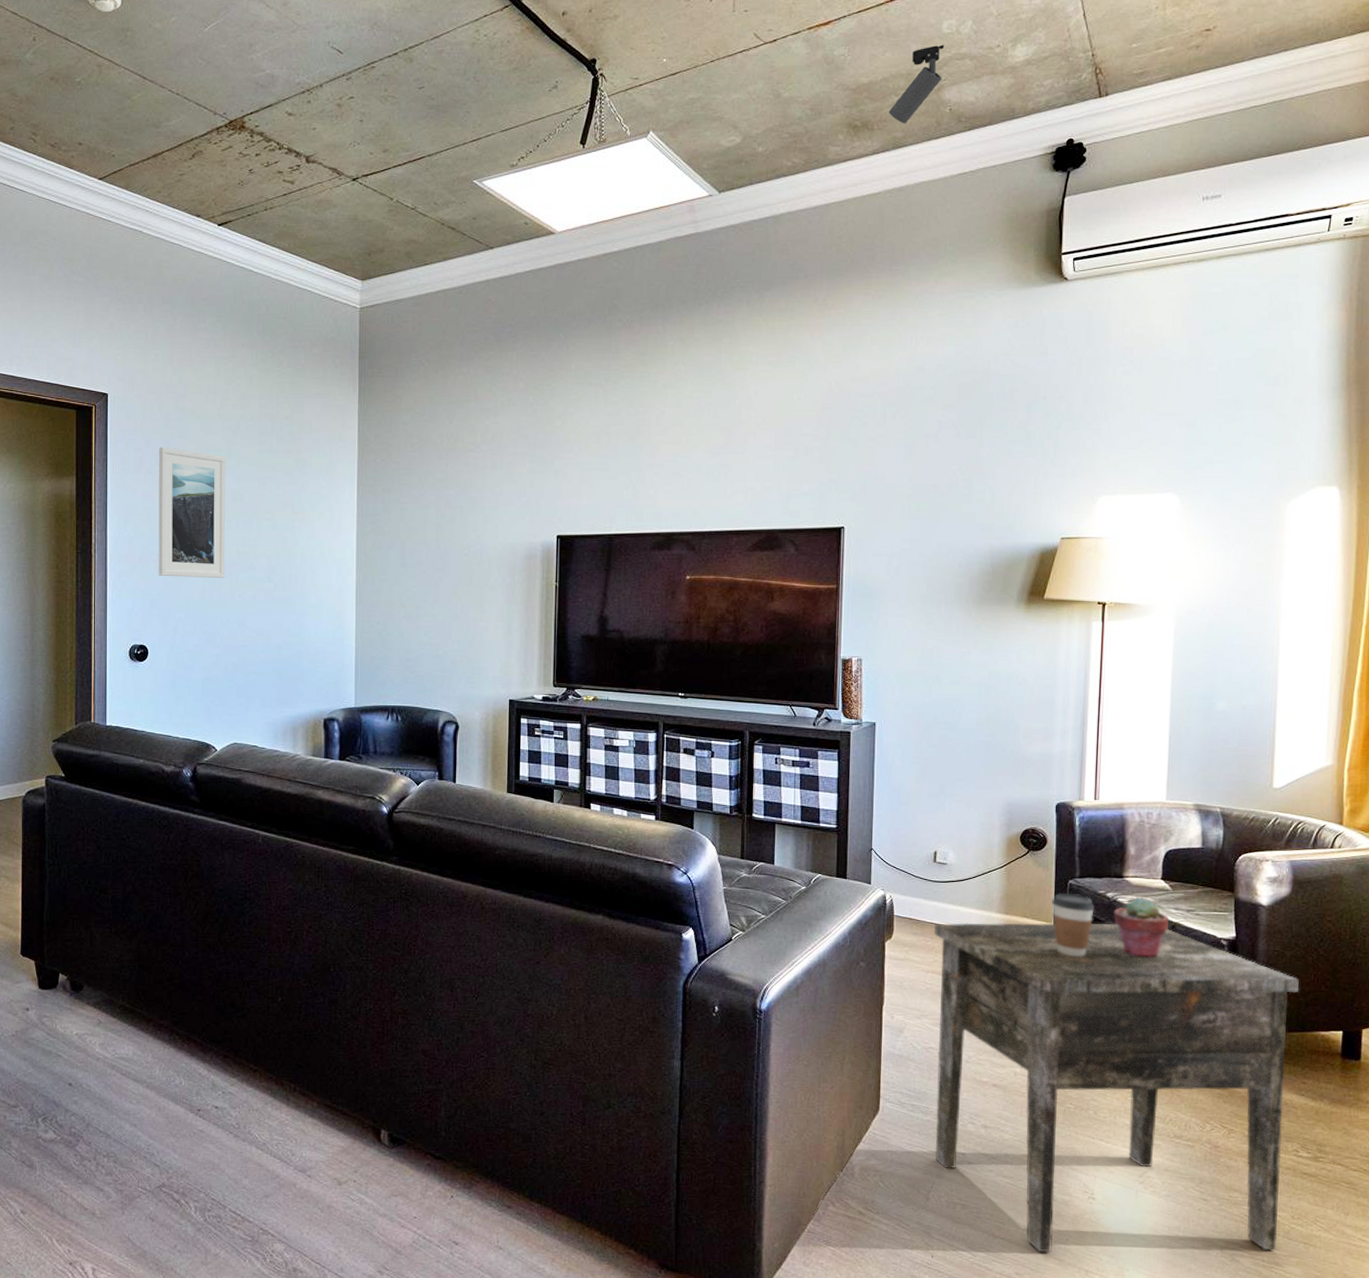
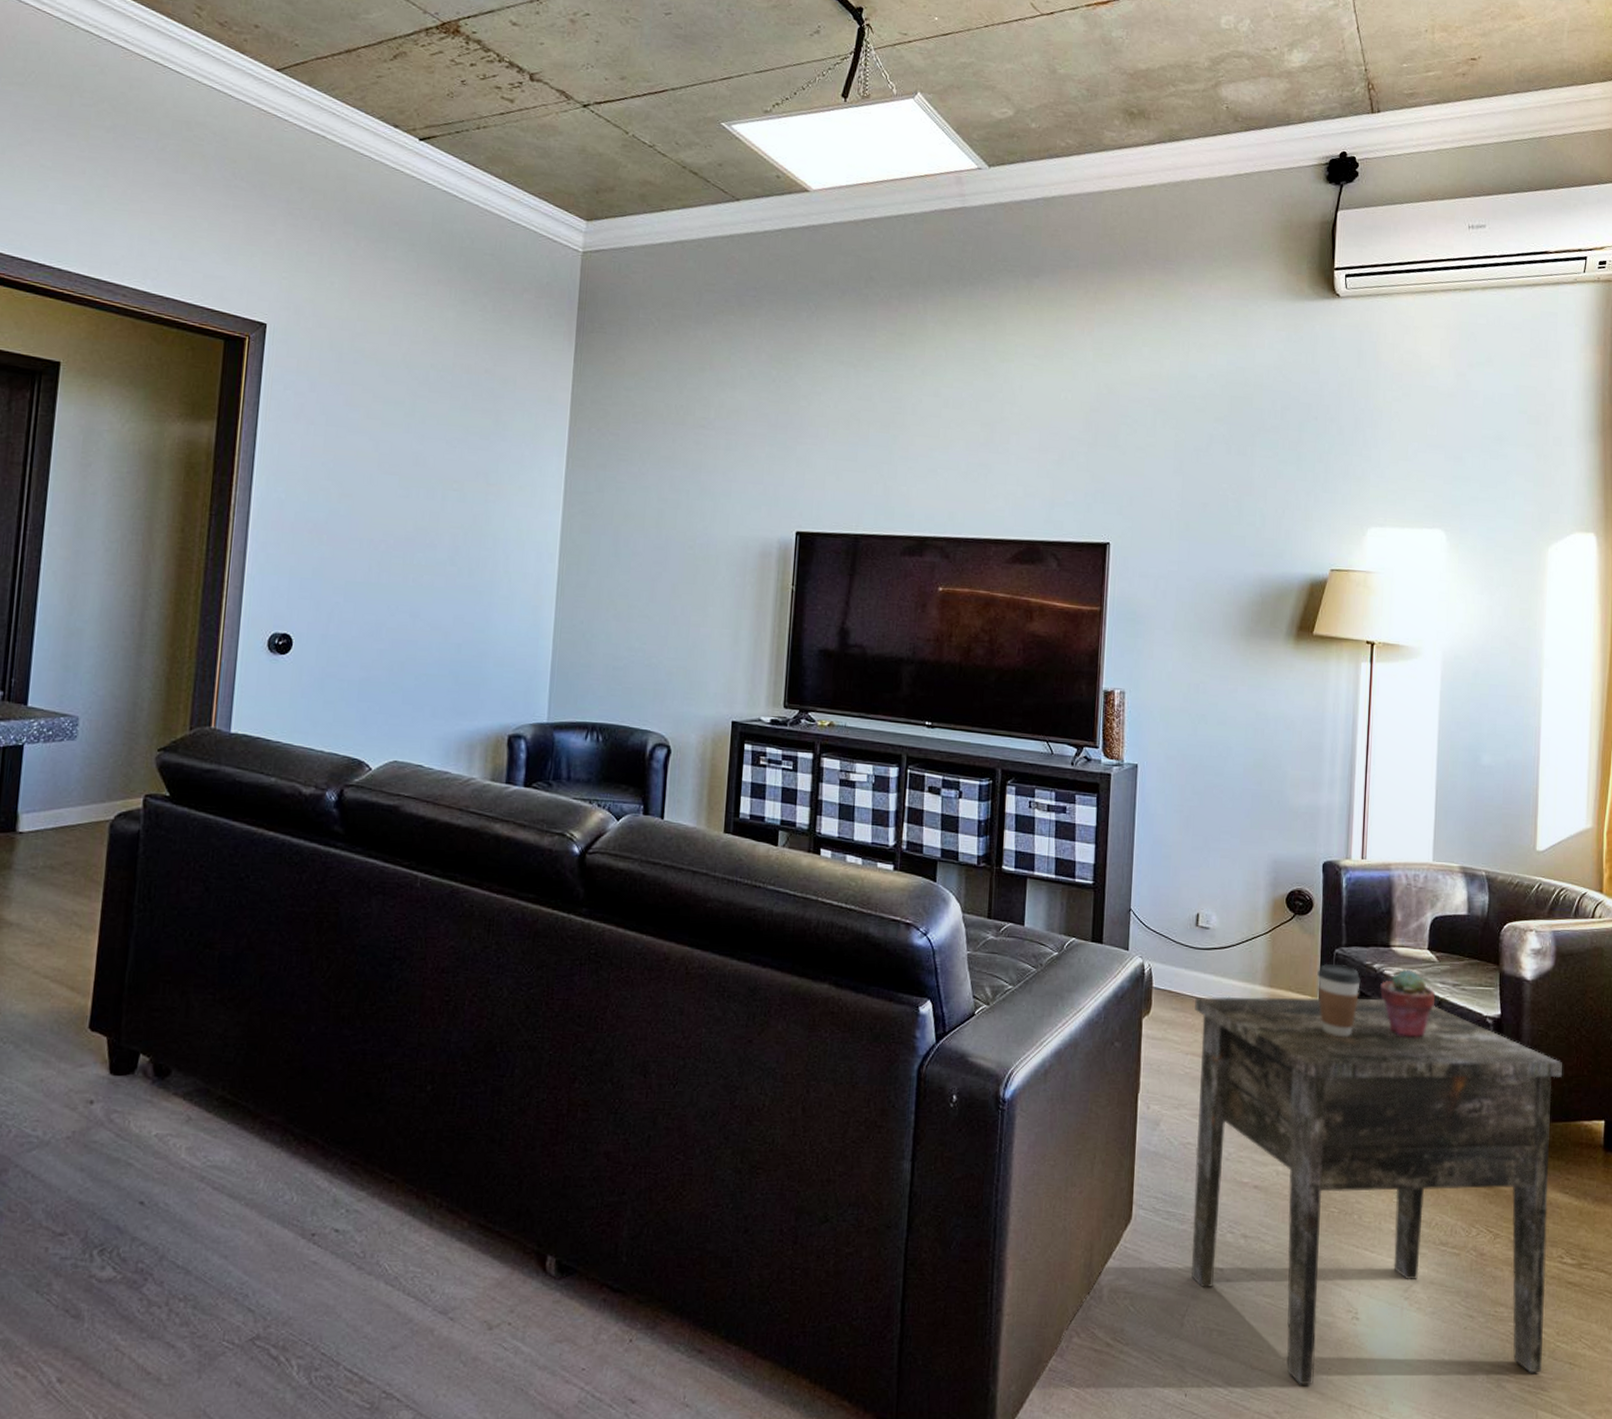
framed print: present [158,446,226,578] -> none [313,393,409,557]
track light: present [888,44,945,124] -> none [1165,39,1223,117]

